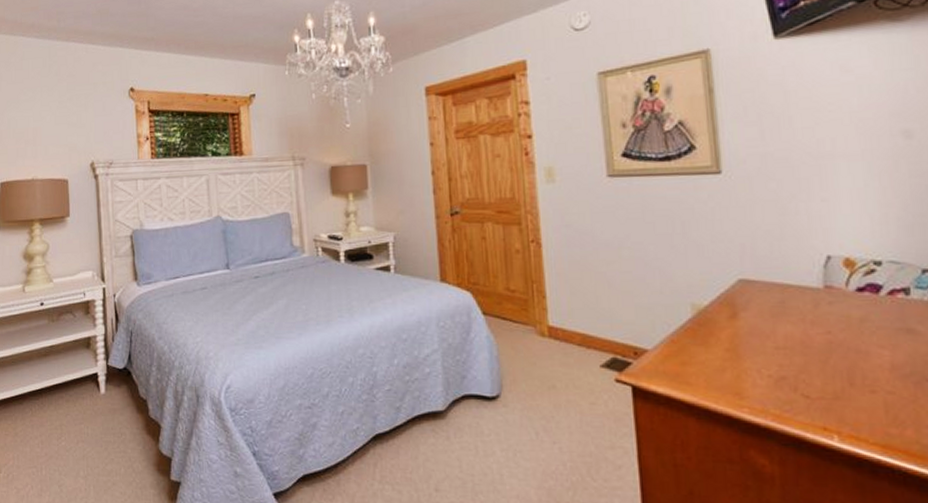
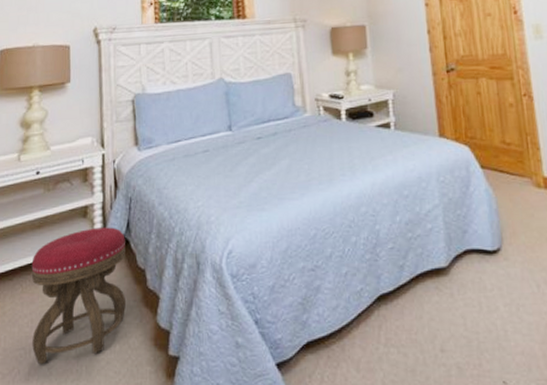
stool: none [39,358,129,483] -> present [31,227,127,365]

